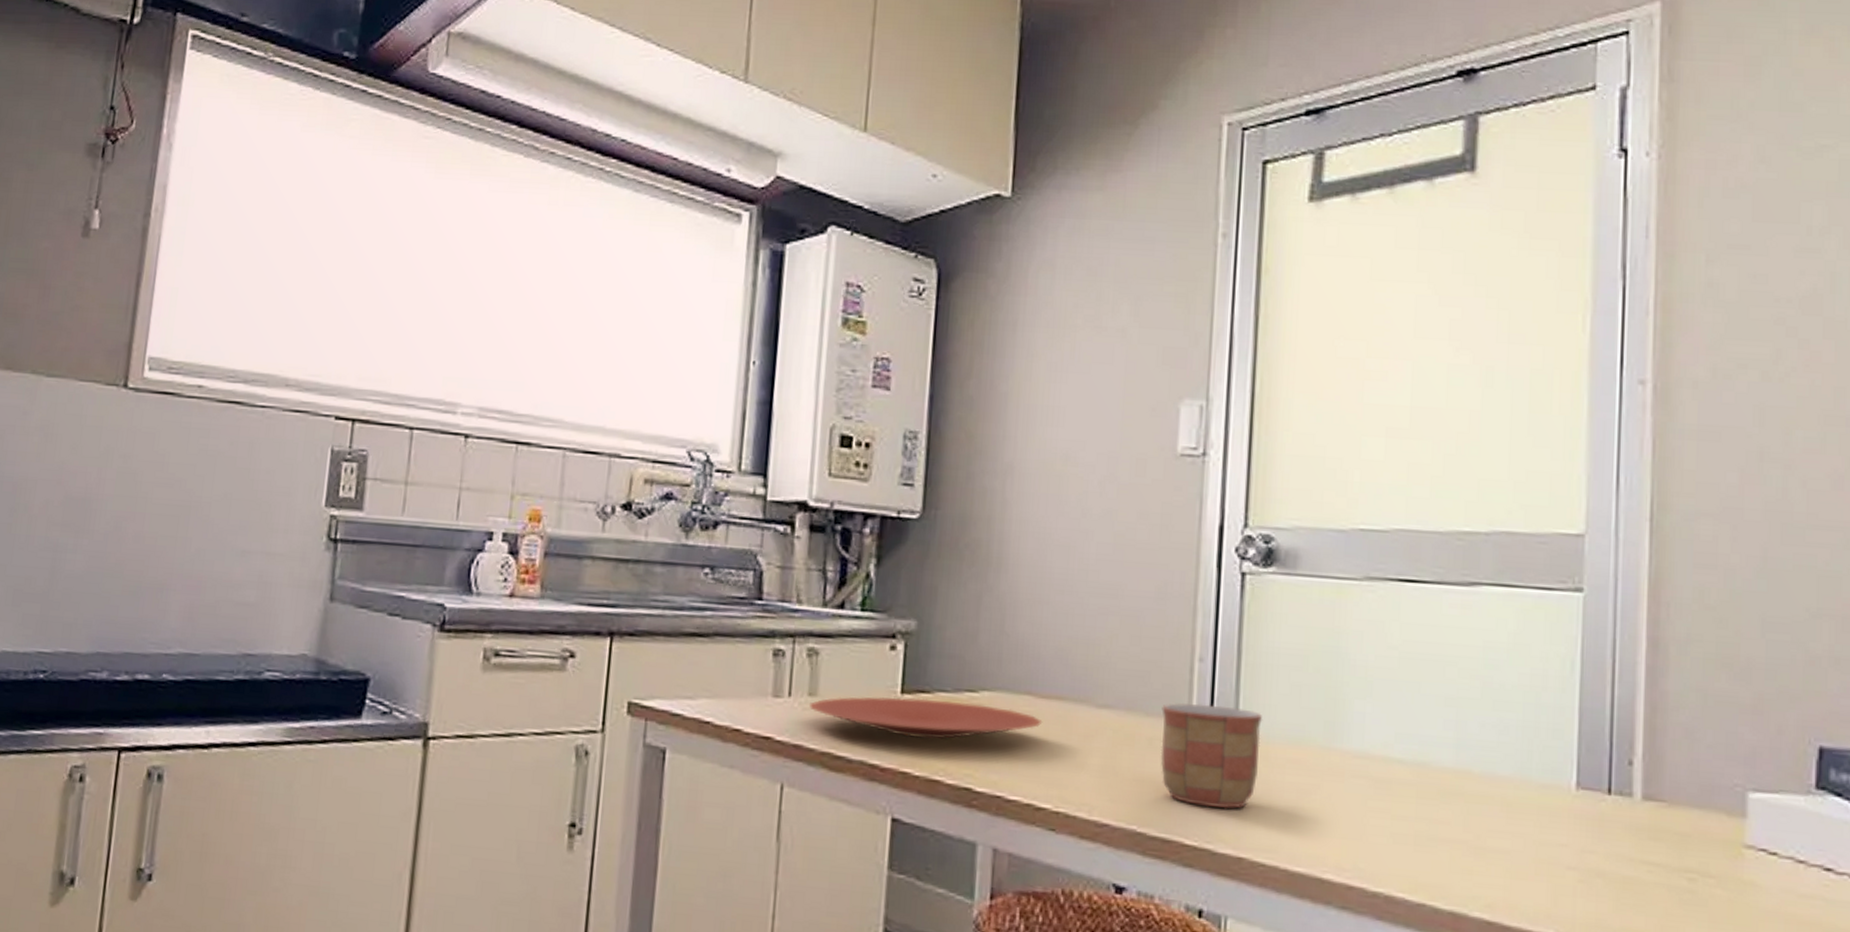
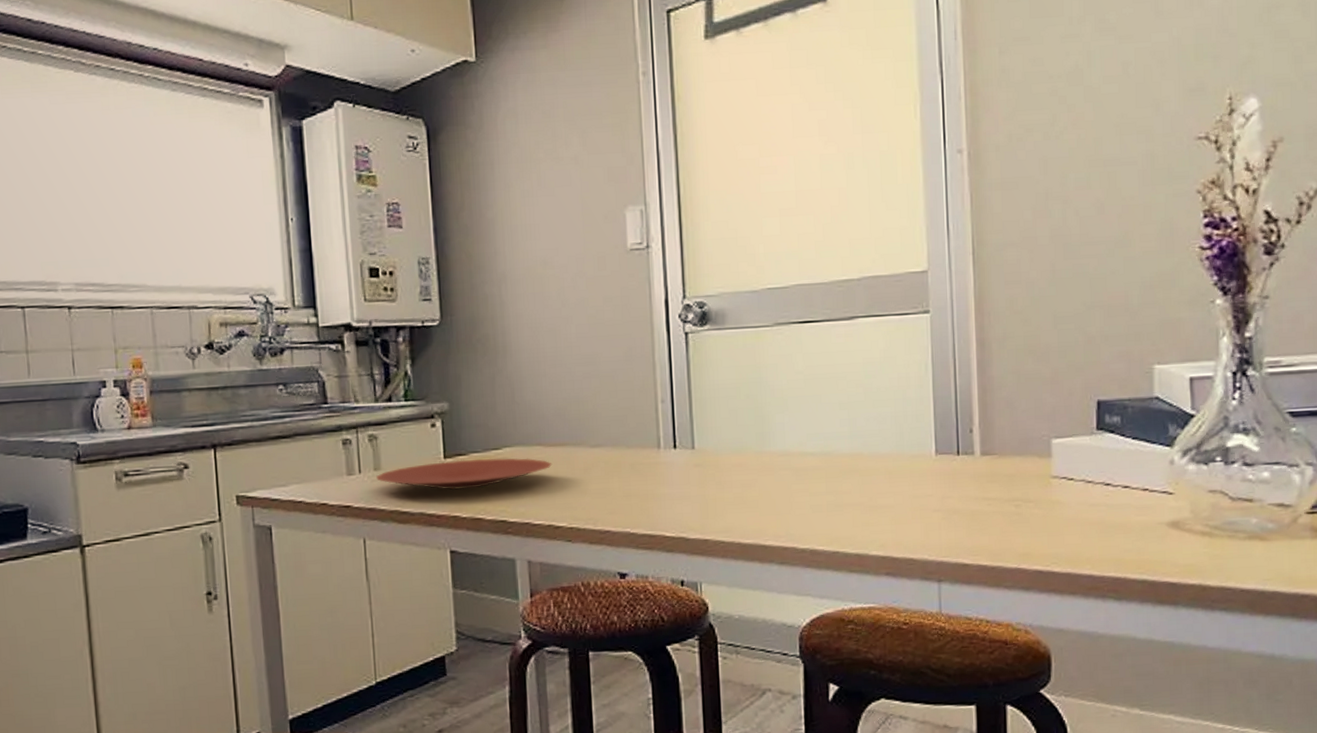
mug: present [1160,703,1263,809] -> none [638,432,712,508]

